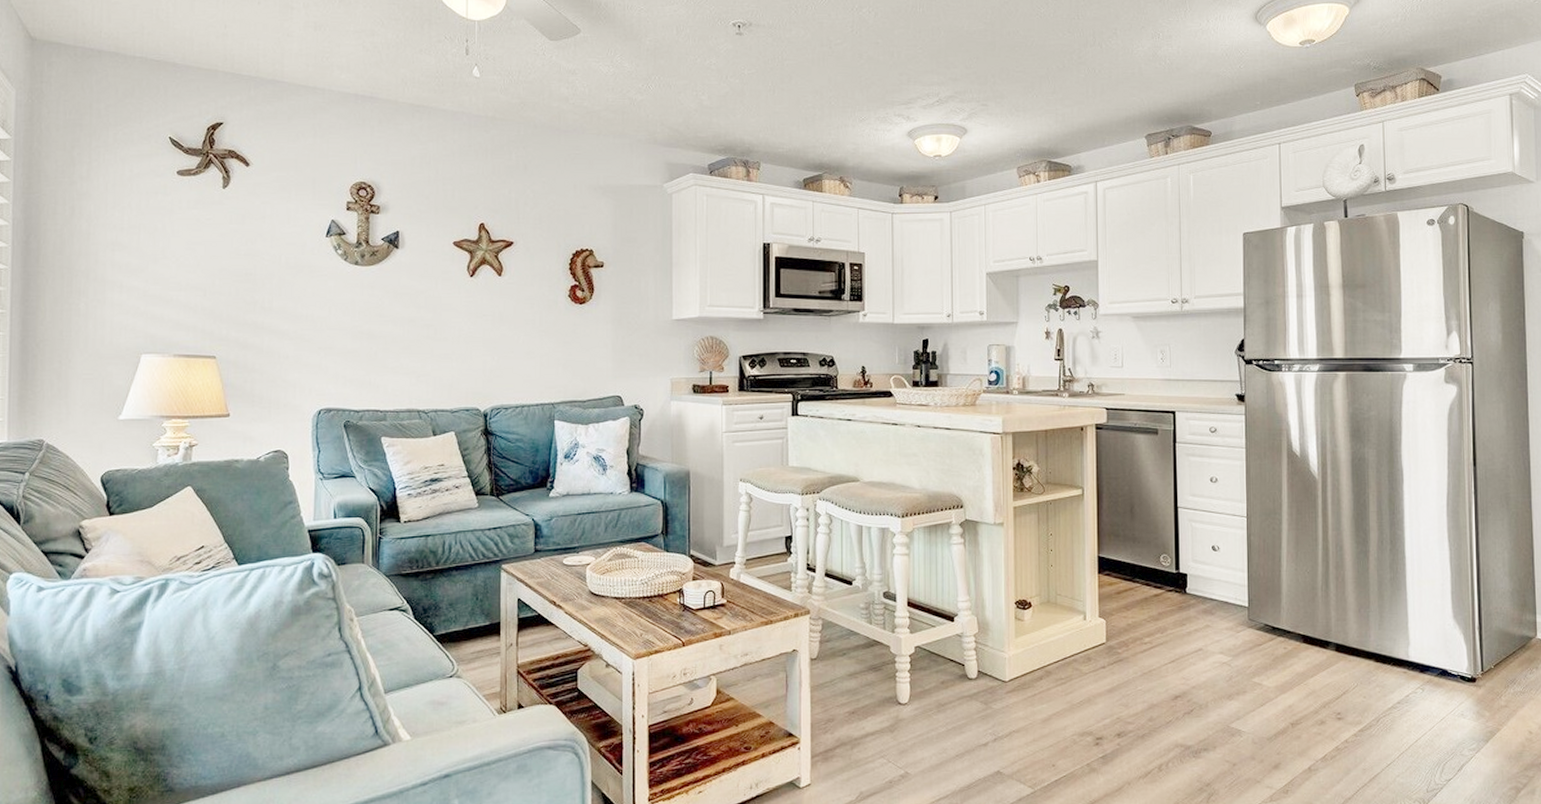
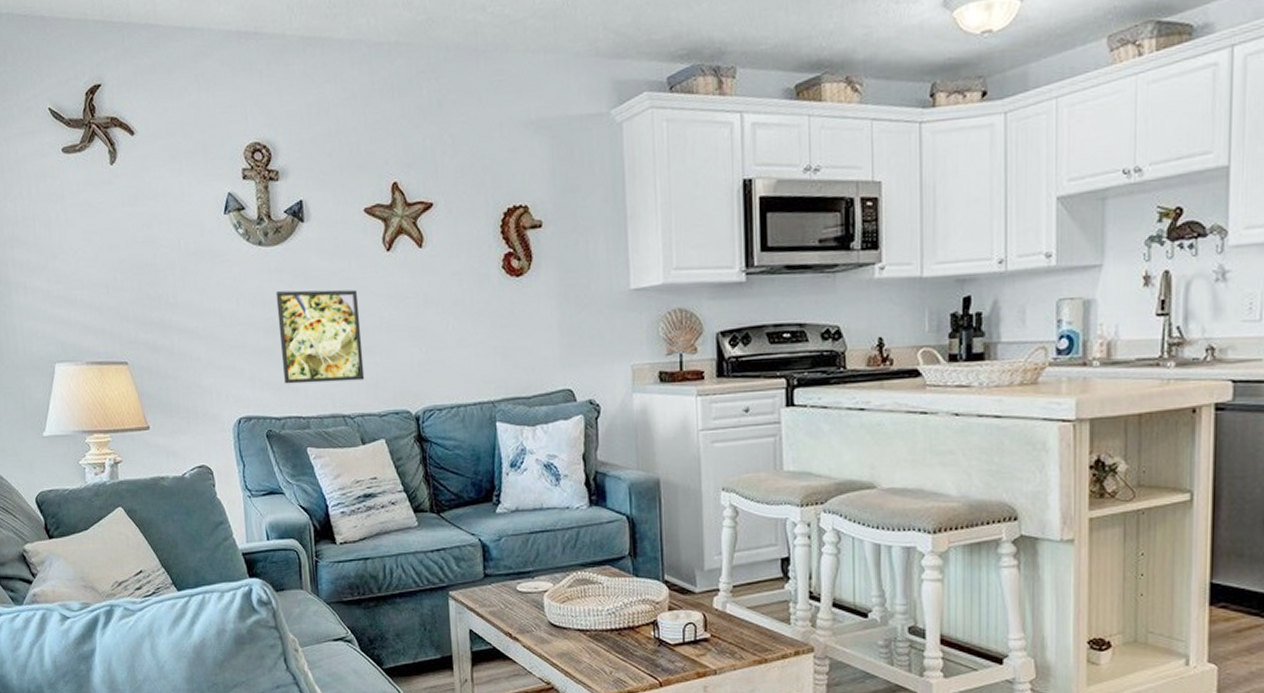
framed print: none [365,304,441,382] -> present [275,289,365,384]

